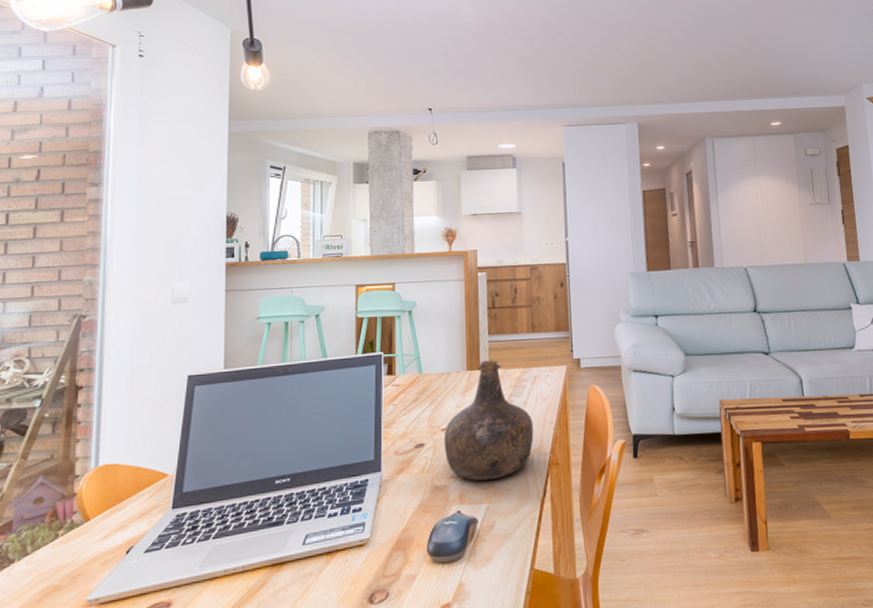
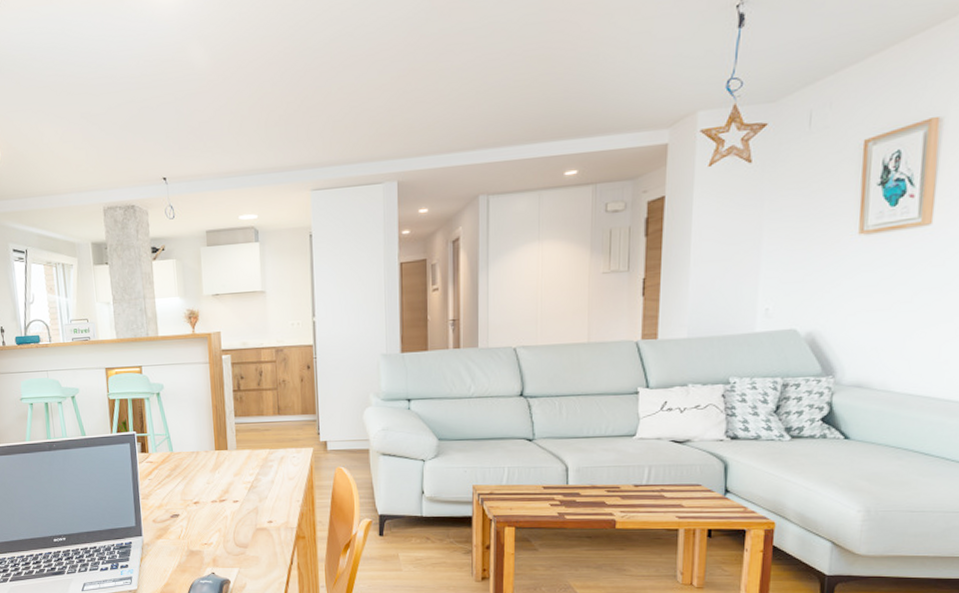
bottle: present [443,360,534,481] -> none [196,441,281,549]

